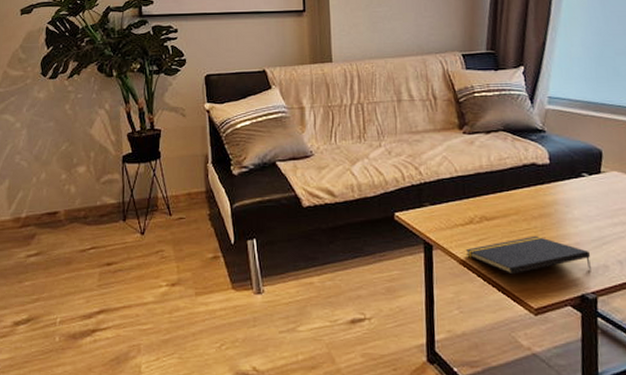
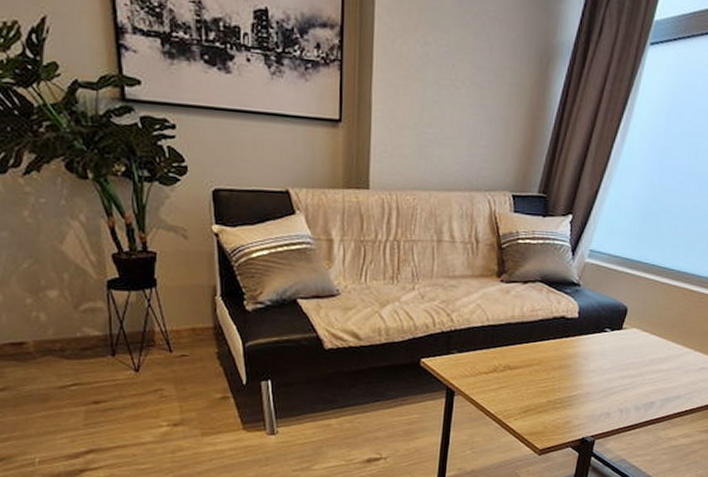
notepad: present [465,235,591,275] -> none [485,385,597,420]

